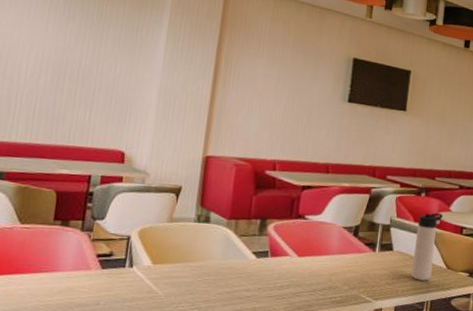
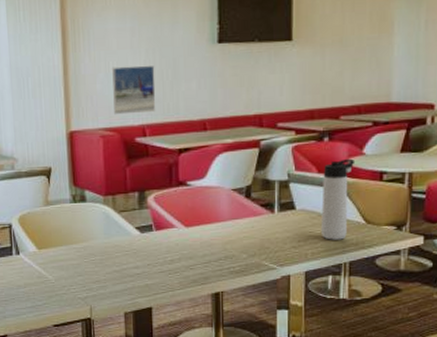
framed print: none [250,106,293,150] -> present [112,65,156,115]

